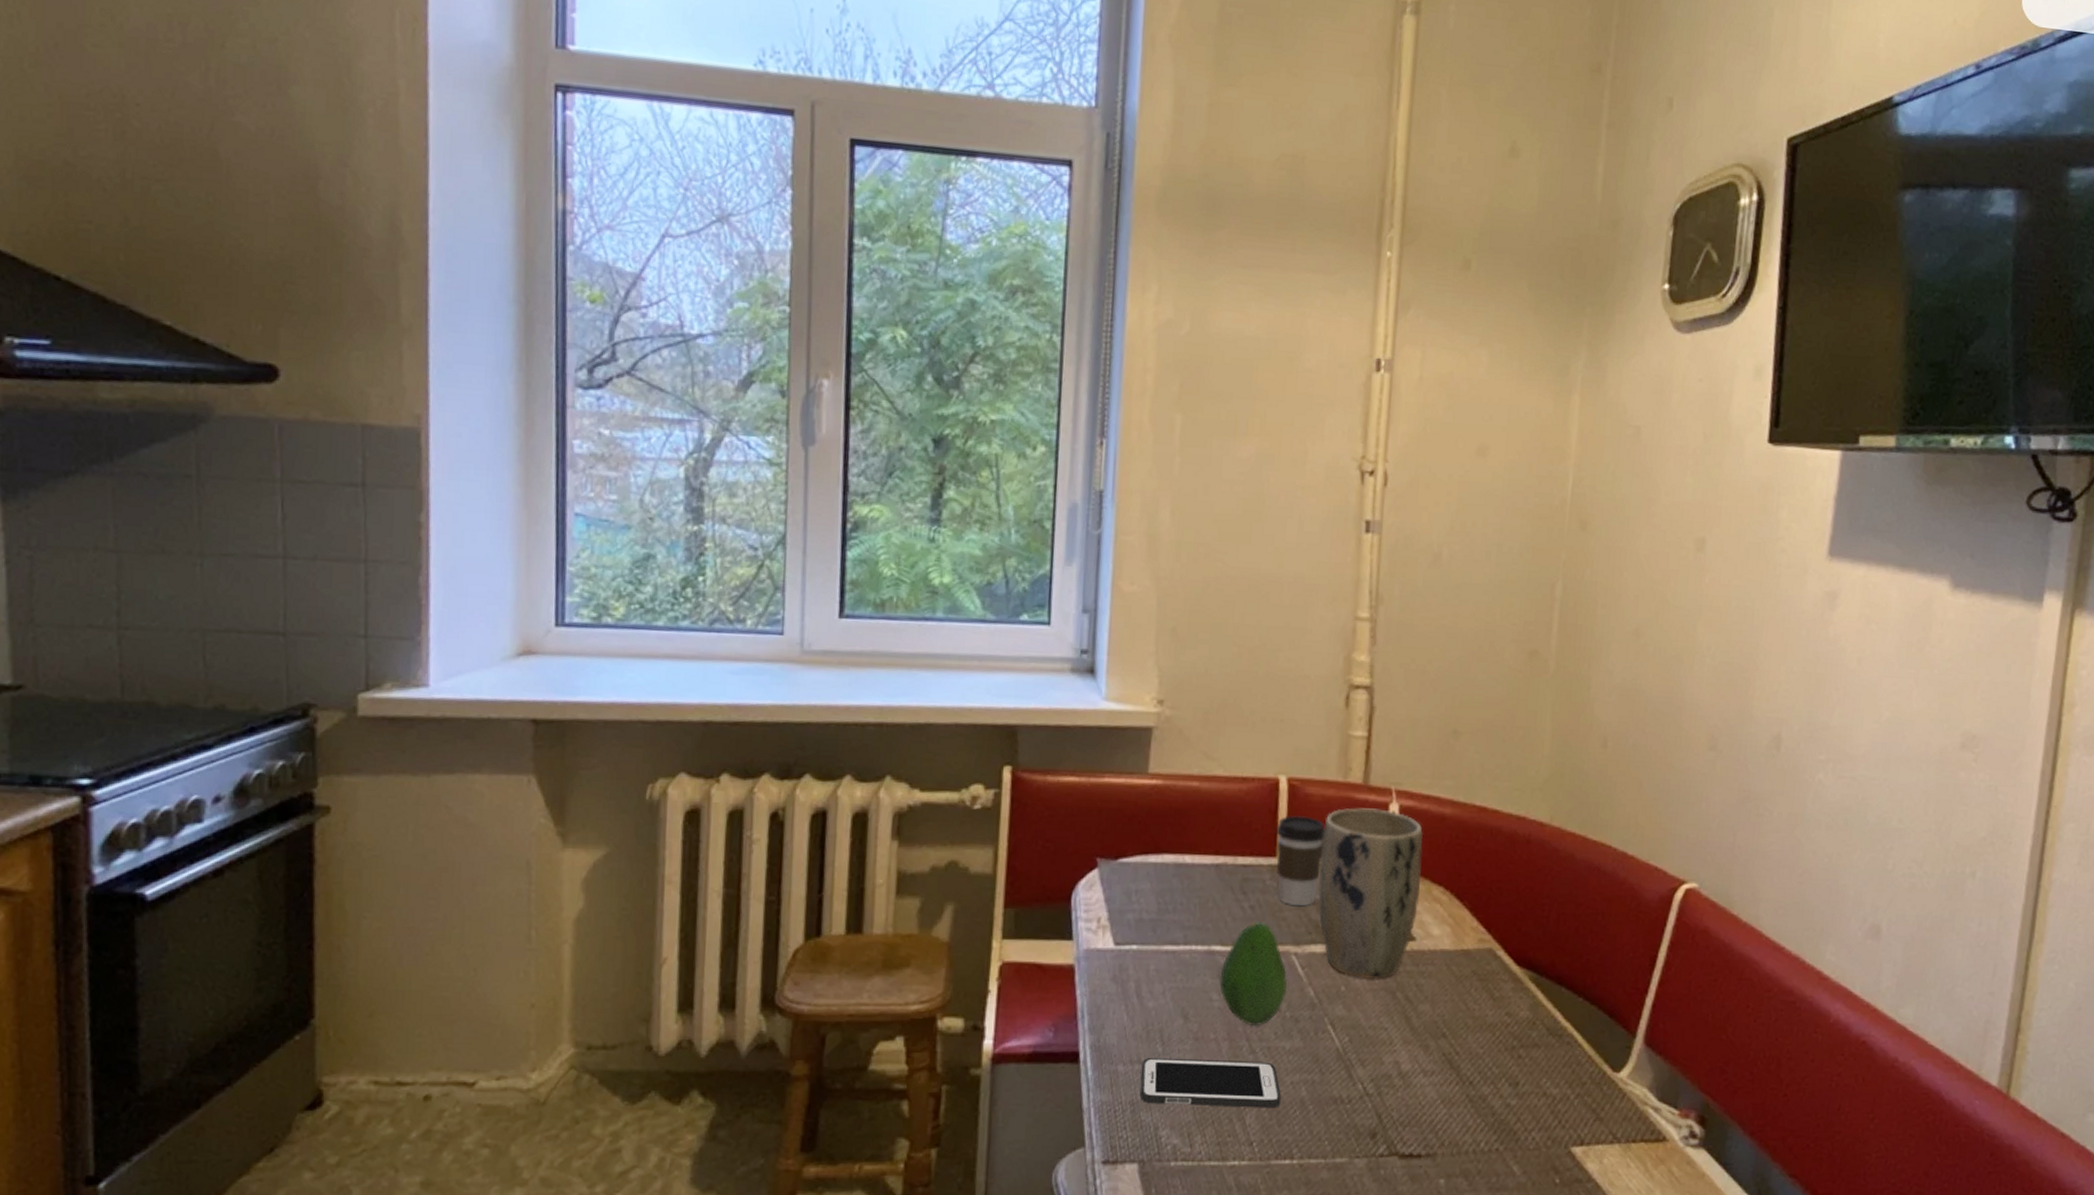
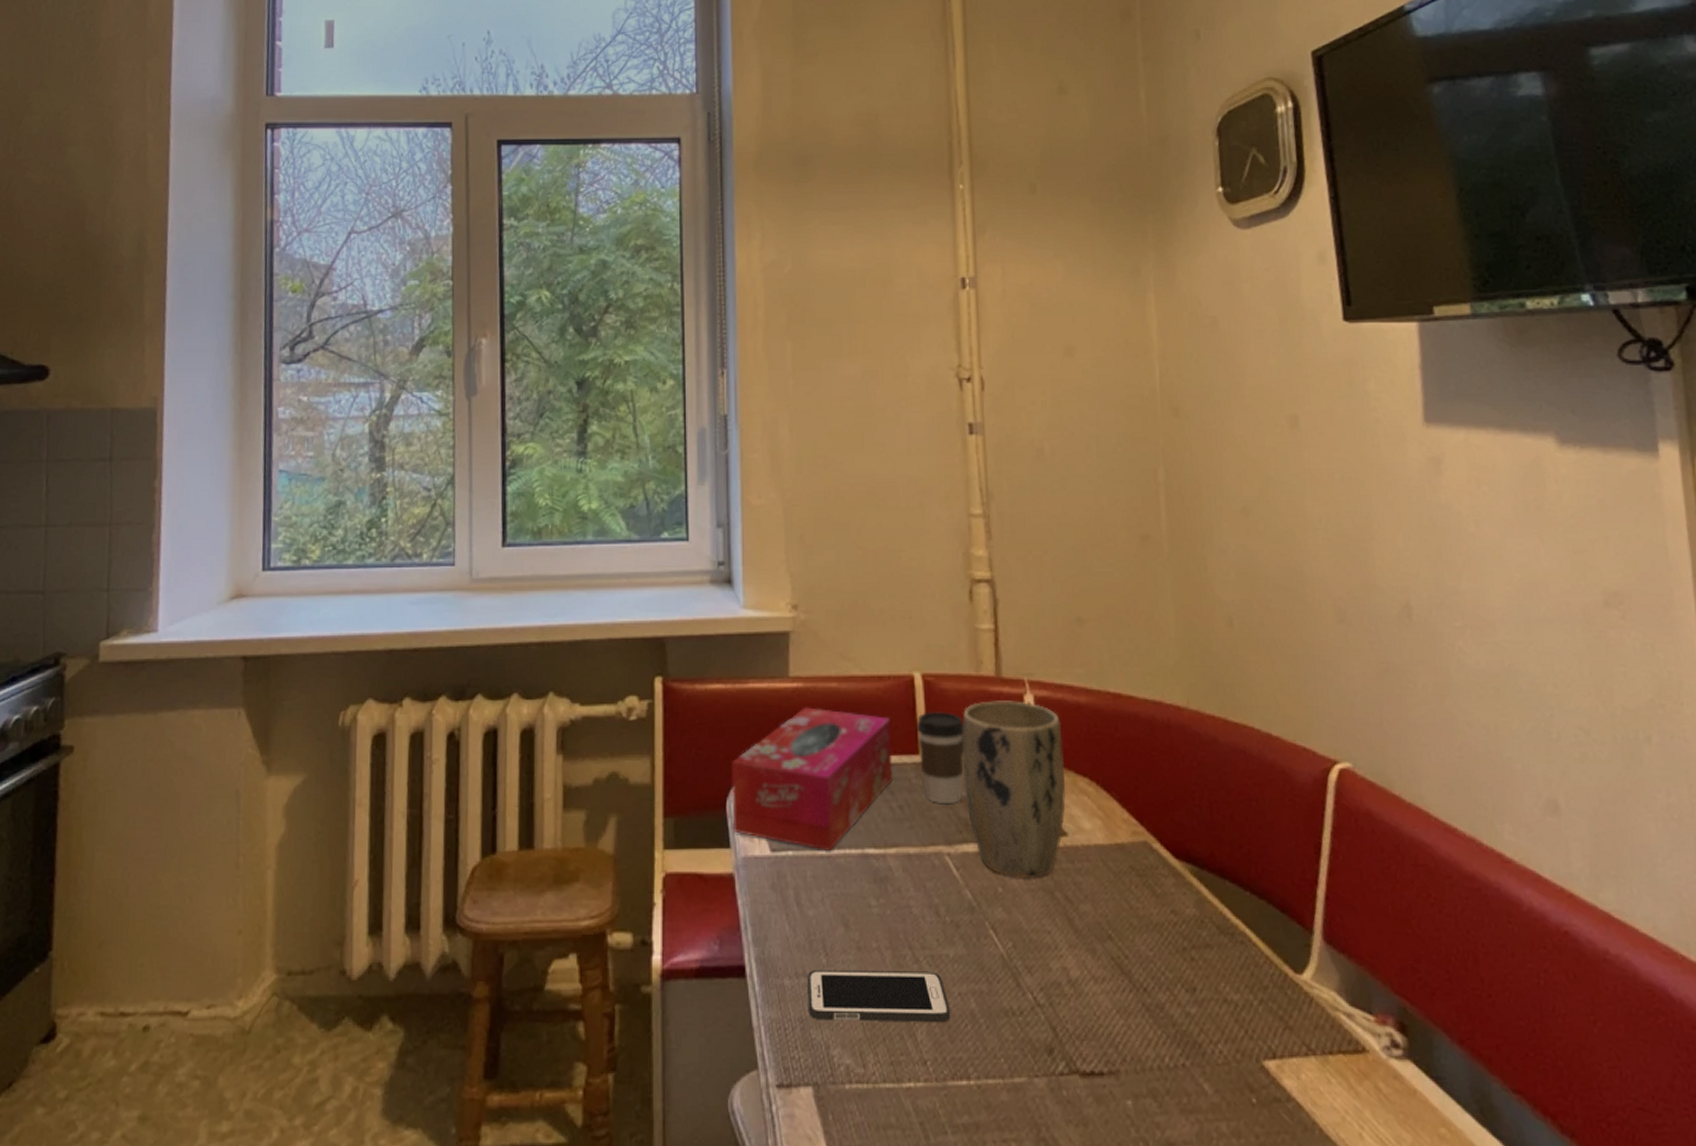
tissue box: none [1077,805,1250,946] -> present [731,707,893,851]
fruit: present [1219,920,1287,1026] -> none [876,820,945,932]

